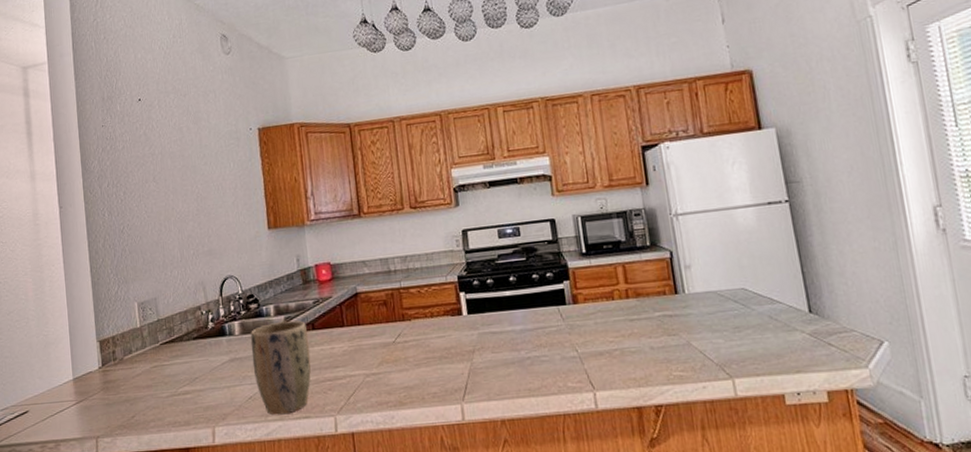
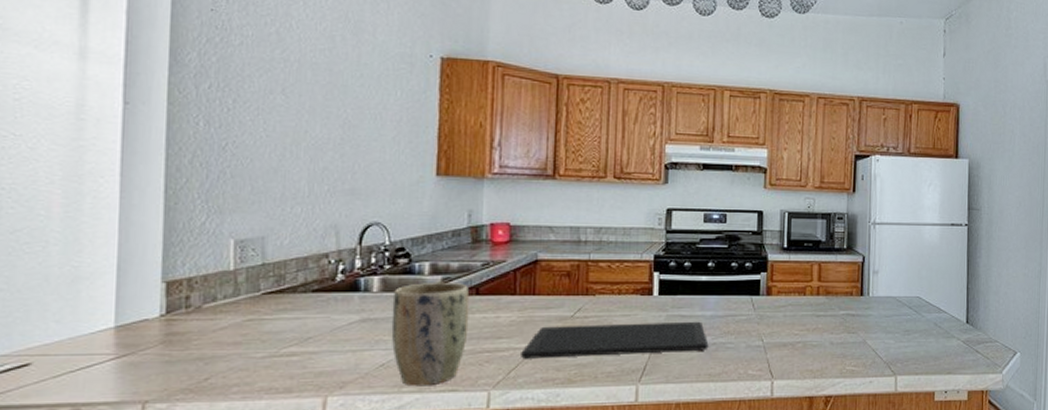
cutting board: none [356,336,524,385] -> present [521,321,709,359]

